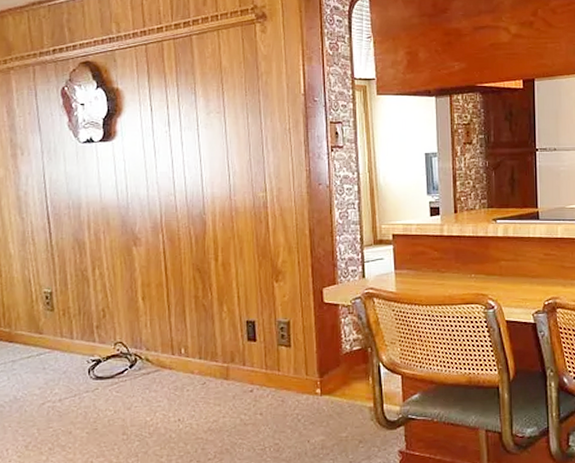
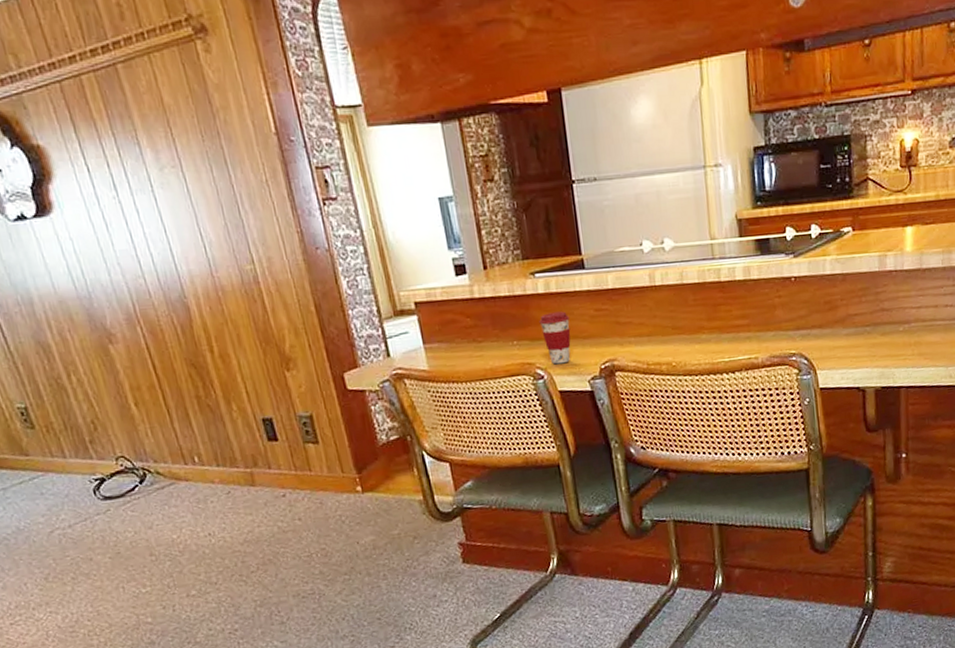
coffee cup: none [496,253,522,298] -> present [539,311,571,365]

